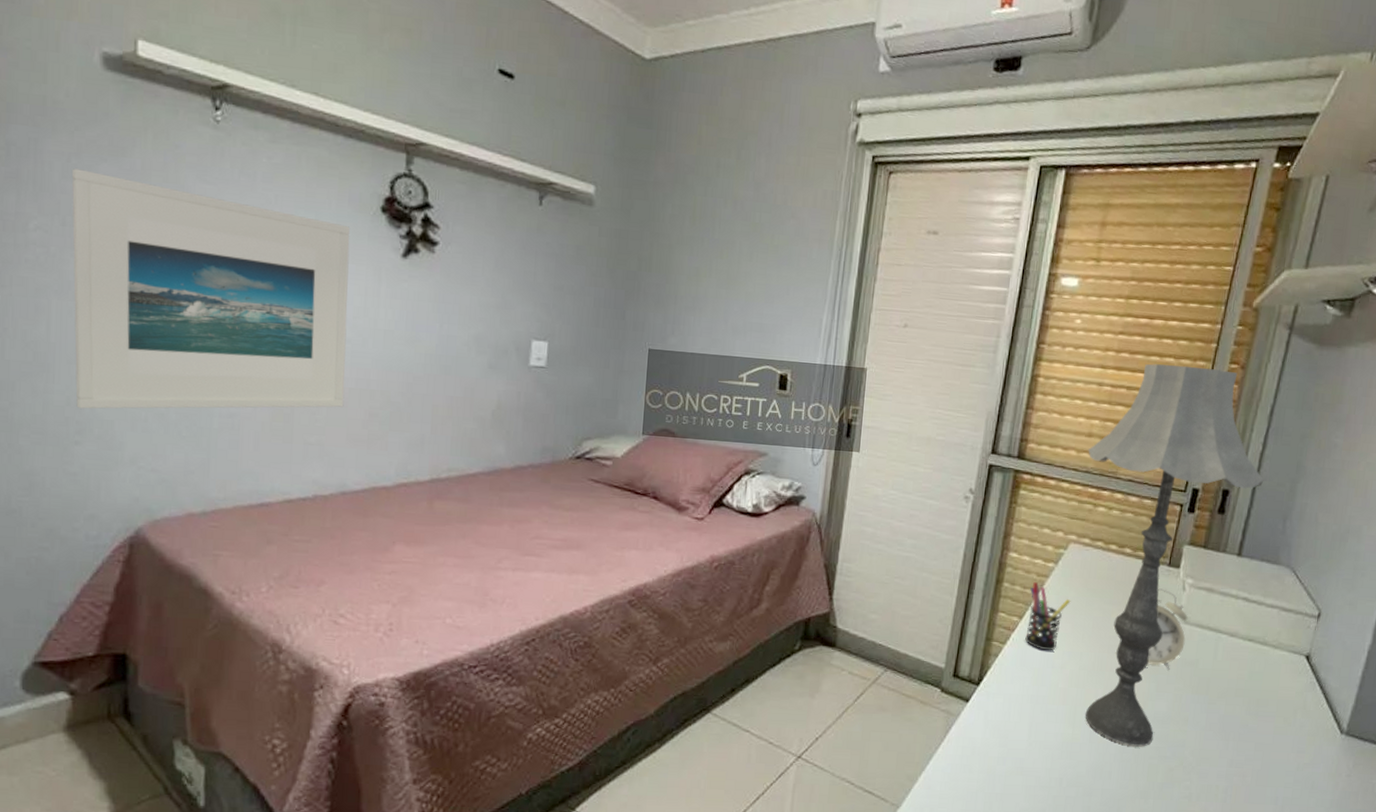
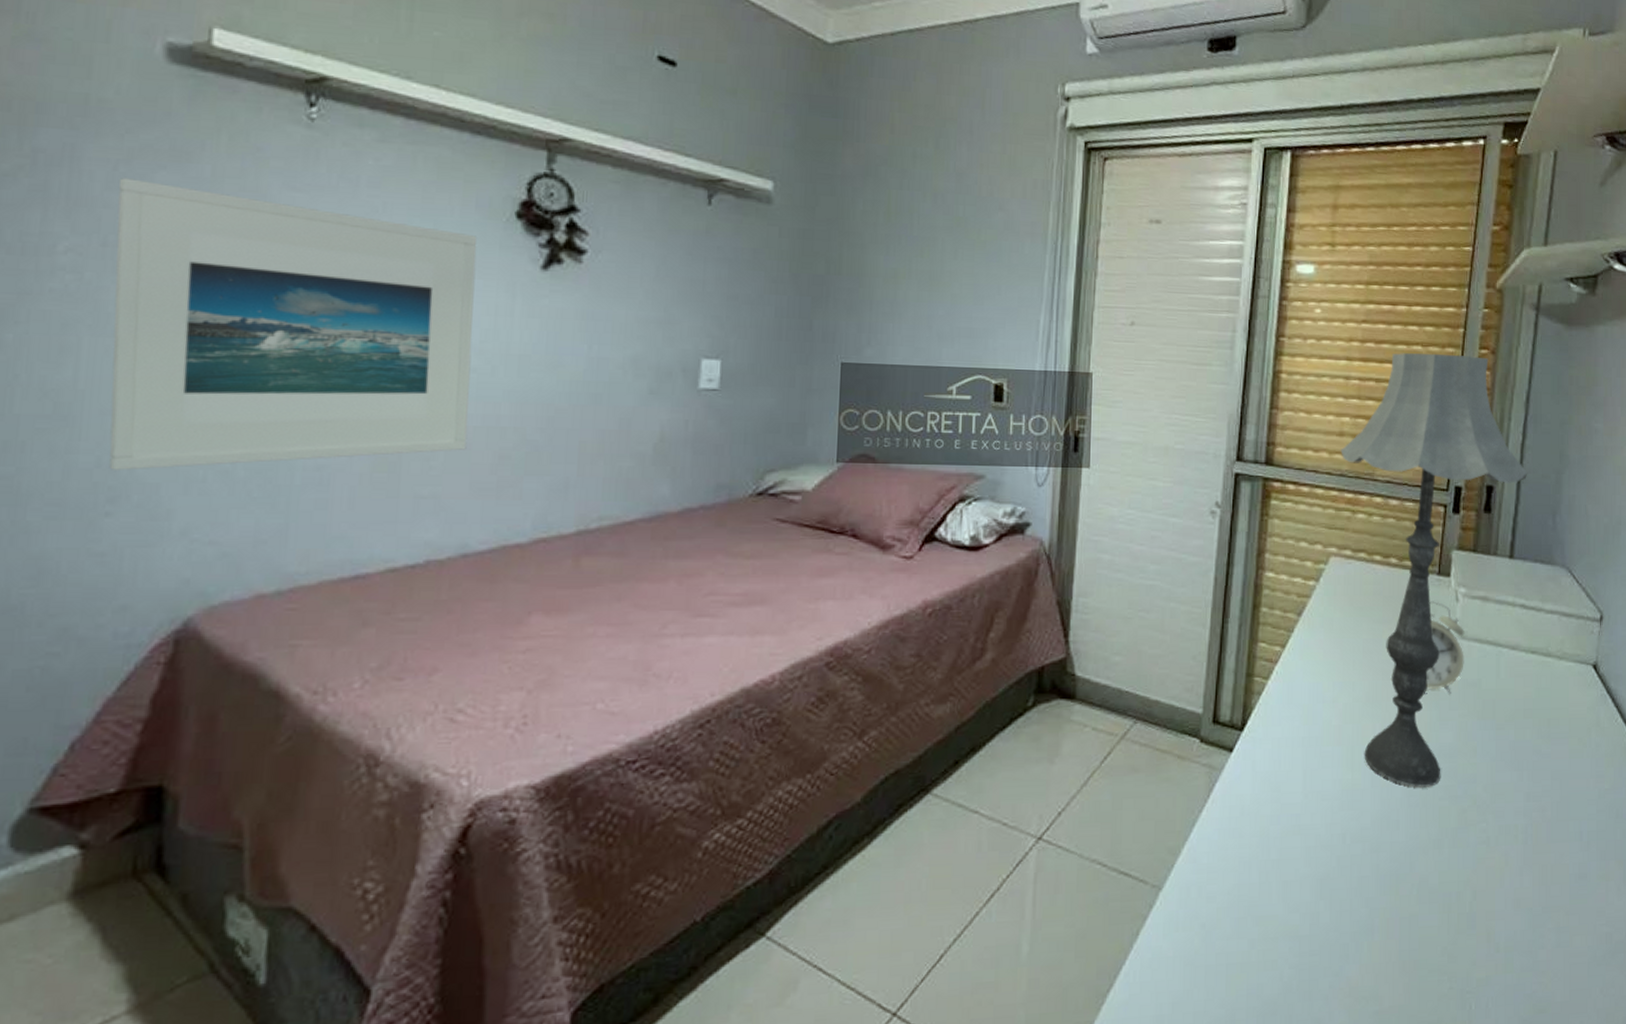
pen holder: present [1025,582,1071,650] -> none [1290,604,1337,682]

